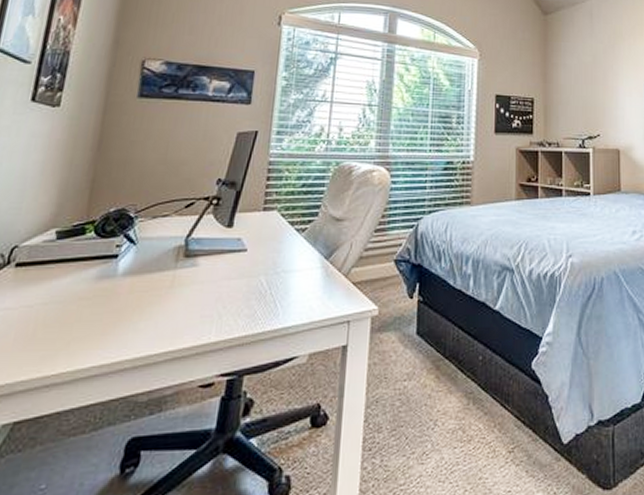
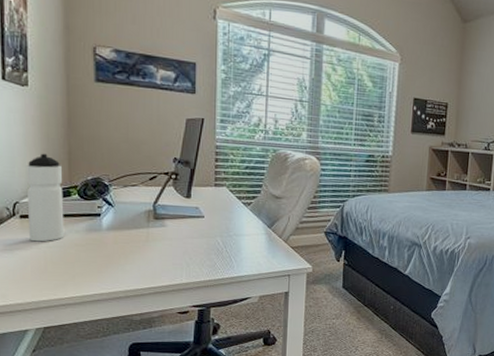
water bottle: none [21,183,81,298] -> present [25,153,65,242]

